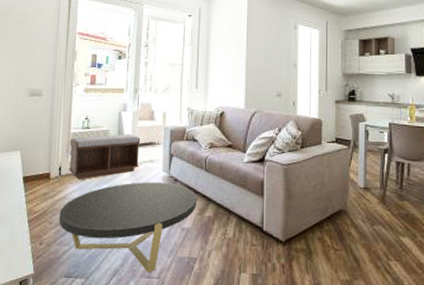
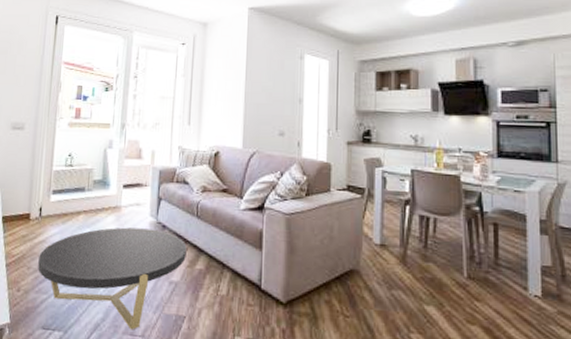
bench: present [68,134,140,180] -> none [49,173,126,223]

